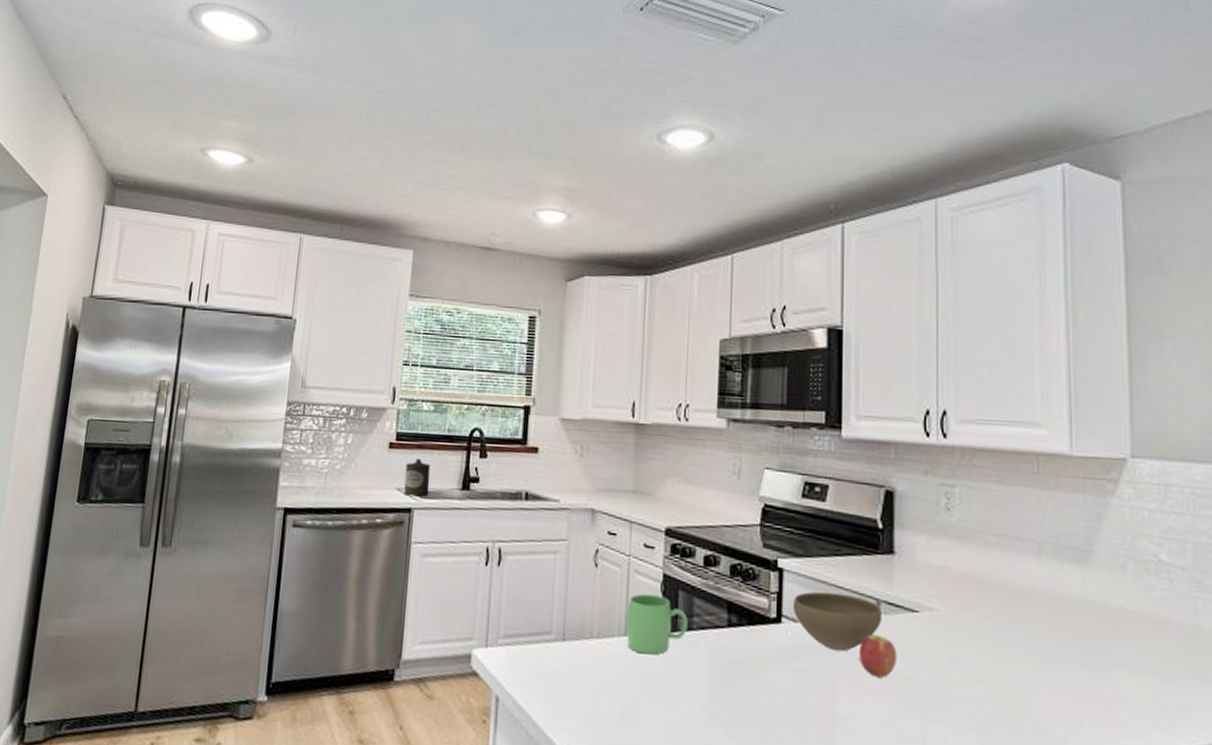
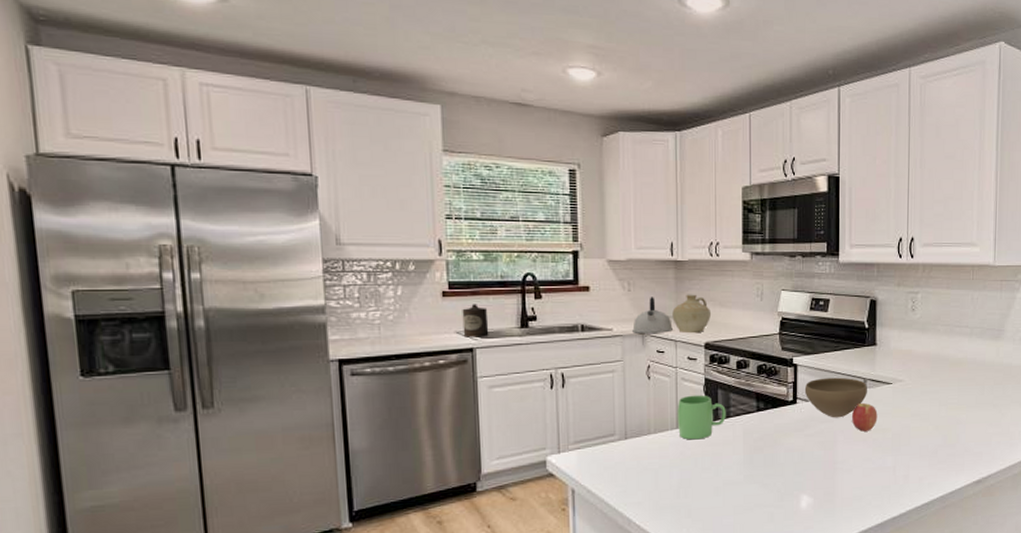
kettle: none [581,465,630,511] -> present [632,297,674,334]
ceramic jug: none [629,465,676,514] -> present [672,294,712,333]

